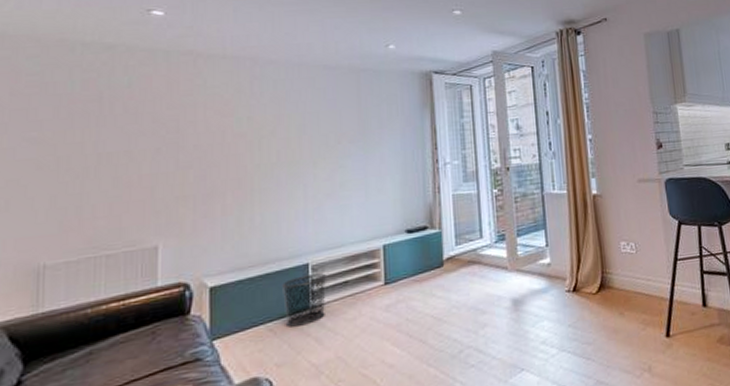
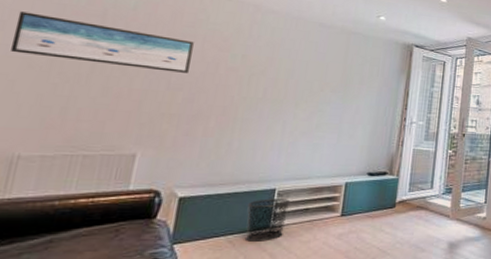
wall art: none [16,109,195,156] -> present [9,11,194,73]

